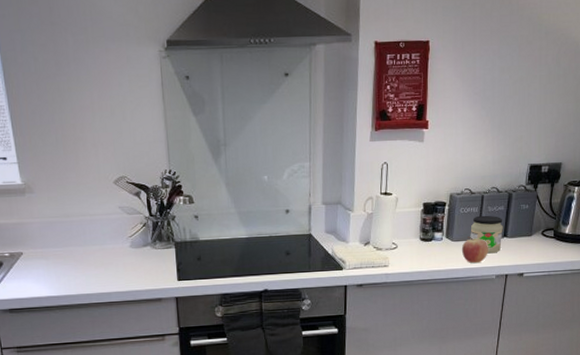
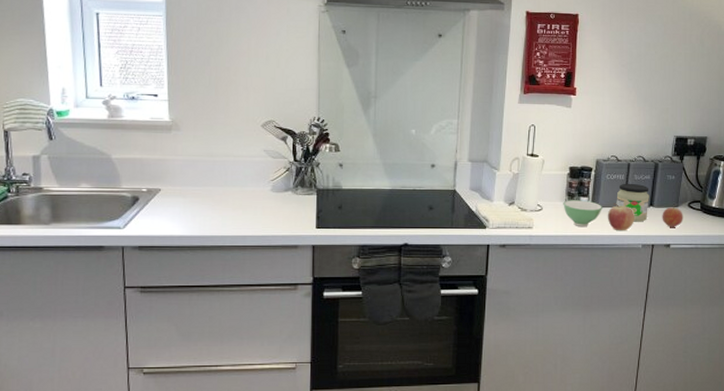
bowl: none [417,235,457,263] -> present [563,200,602,227]
fruit: none [515,234,537,256] -> present [662,205,683,227]

